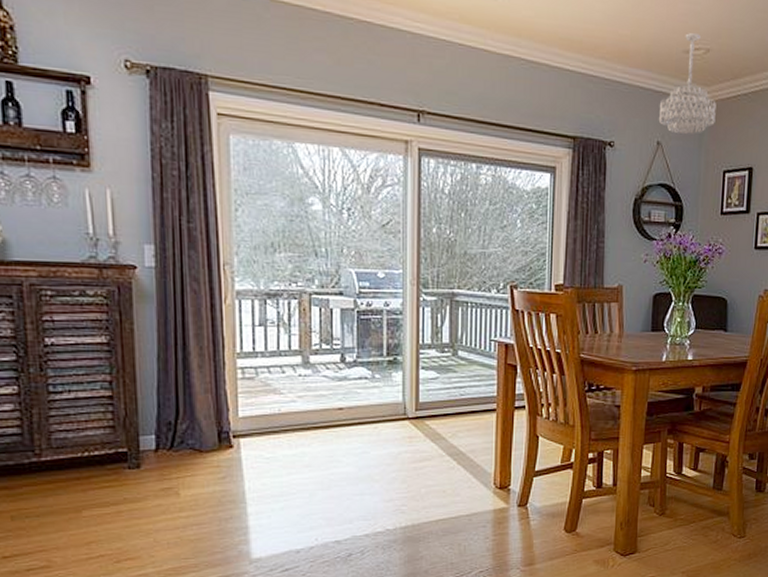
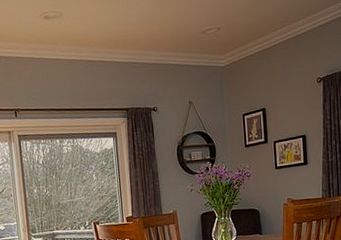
chandelier: present [658,32,716,135] -> none [187,17,232,94]

